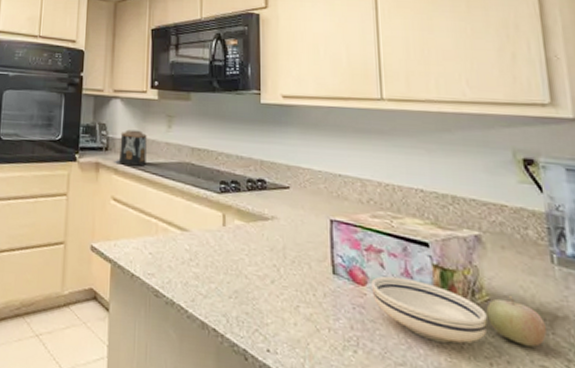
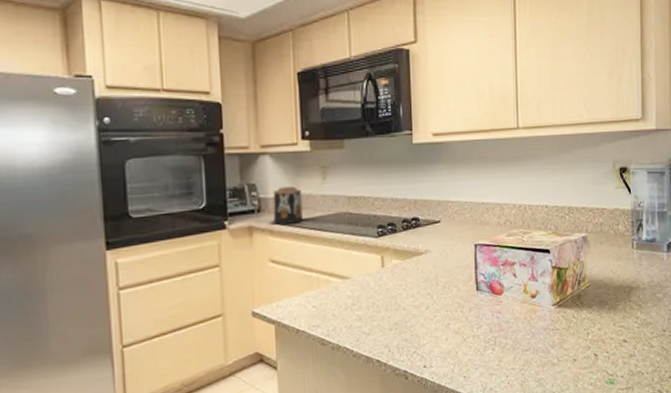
bowl: present [371,275,488,344] -> none [506,281,587,327]
fruit: present [486,296,547,347] -> none [587,279,625,314]

